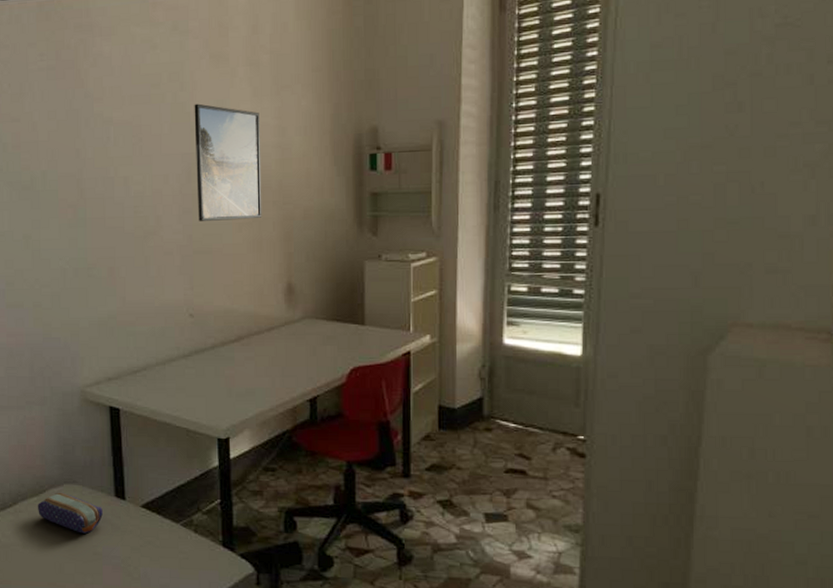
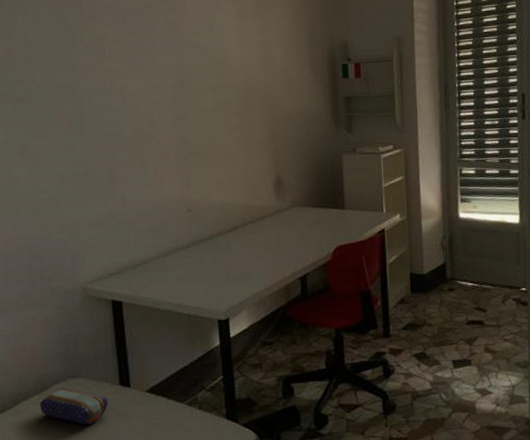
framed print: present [194,103,262,221] -> none [184,22,251,126]

